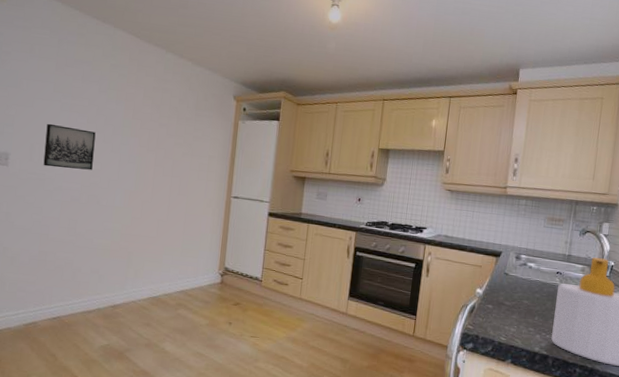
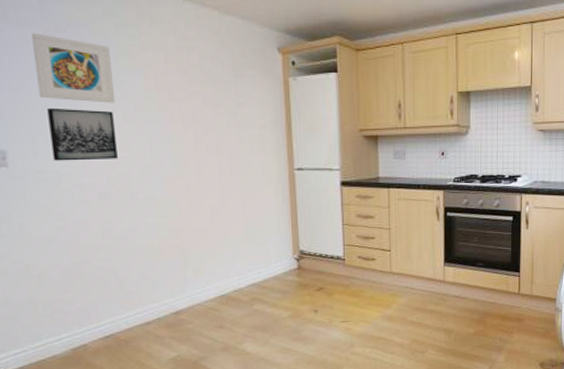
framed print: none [43,65,103,126] -> present [31,33,116,103]

